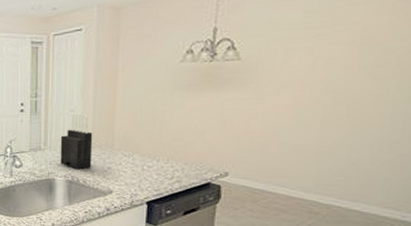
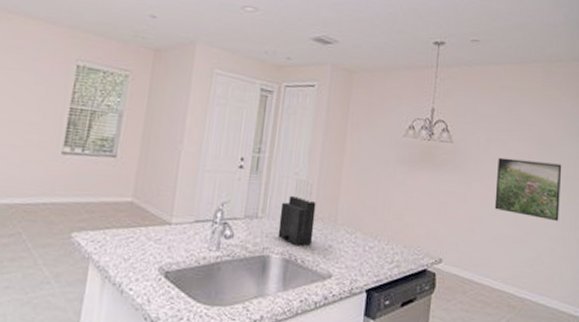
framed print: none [294,63,396,127] -> present [494,157,562,222]

